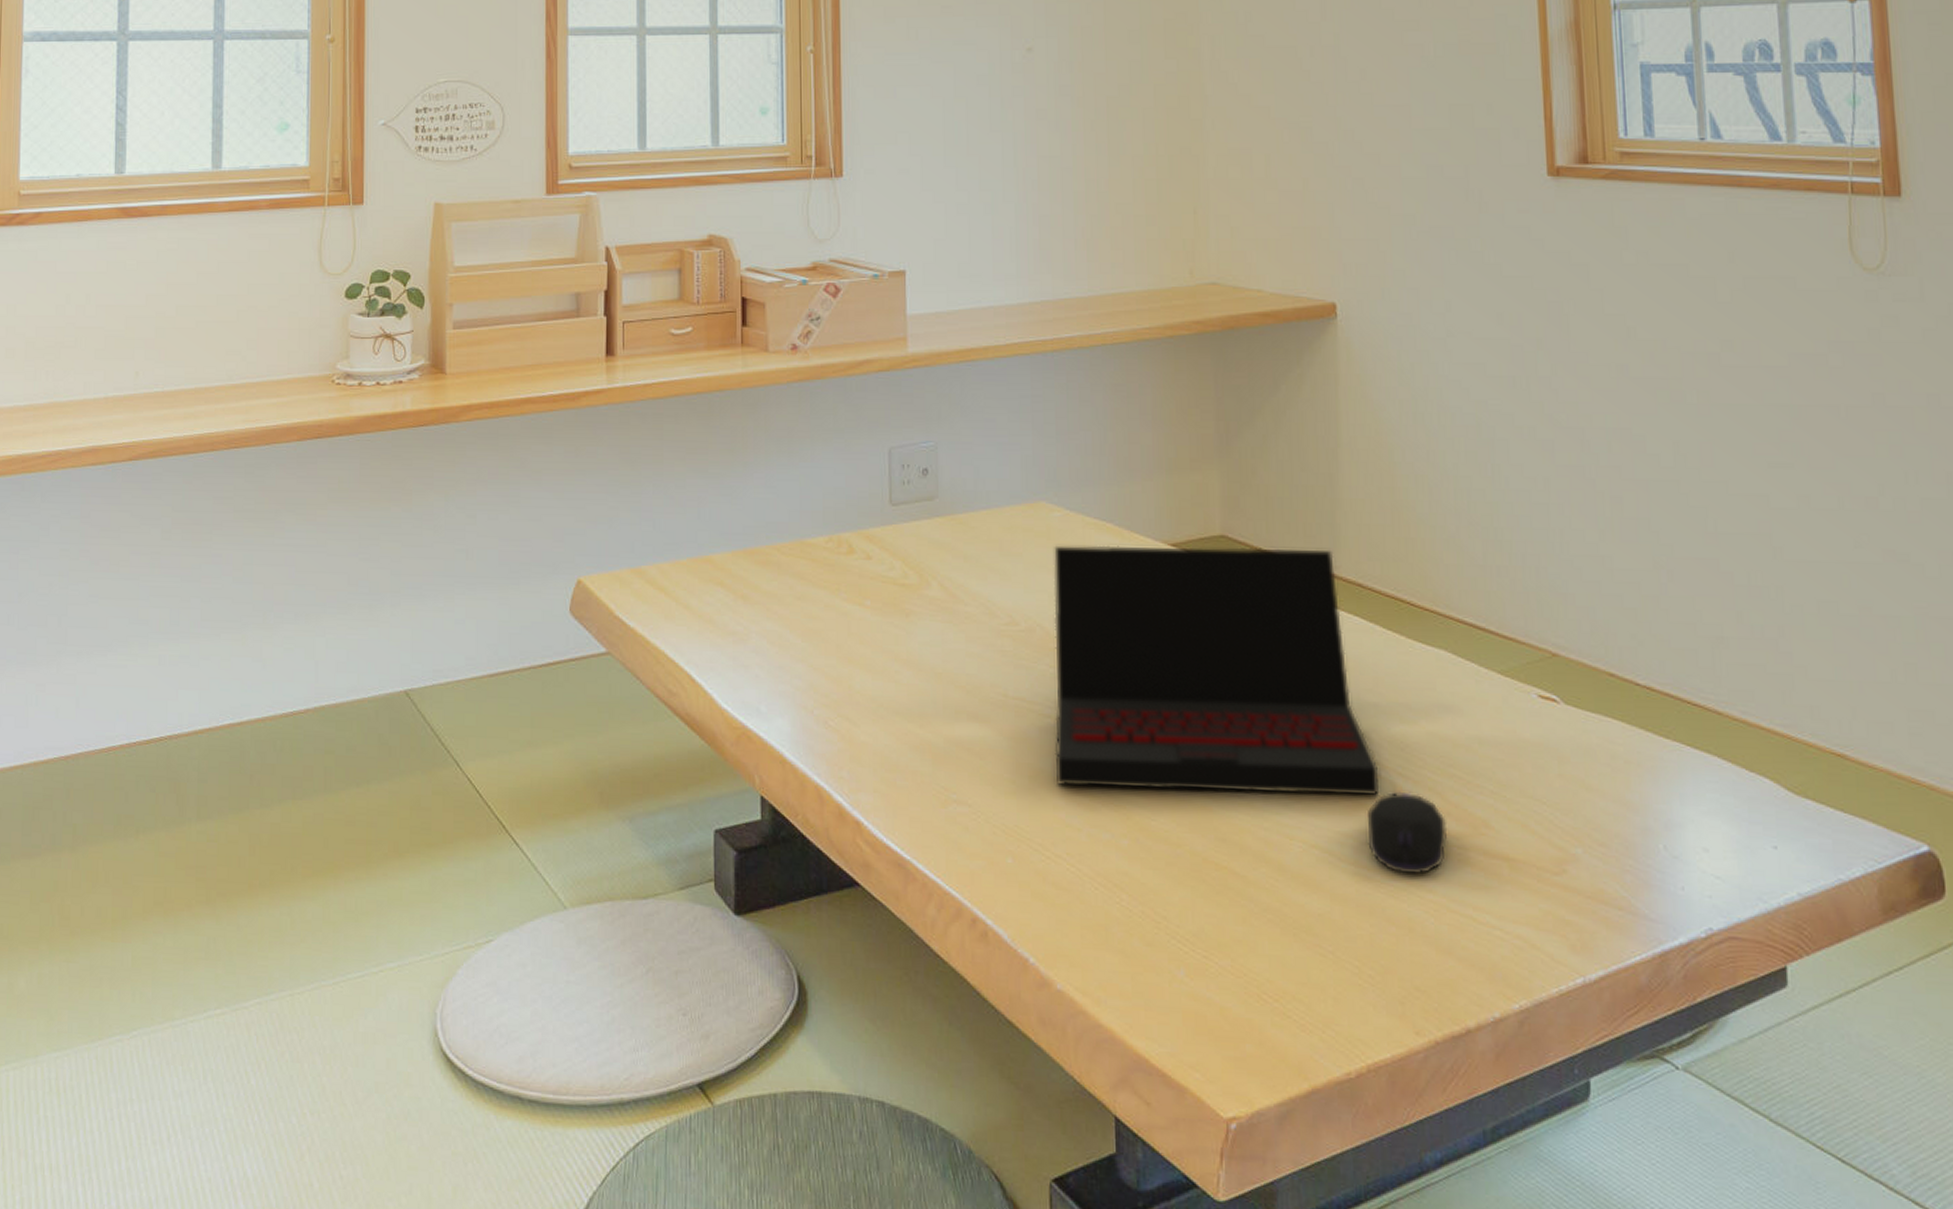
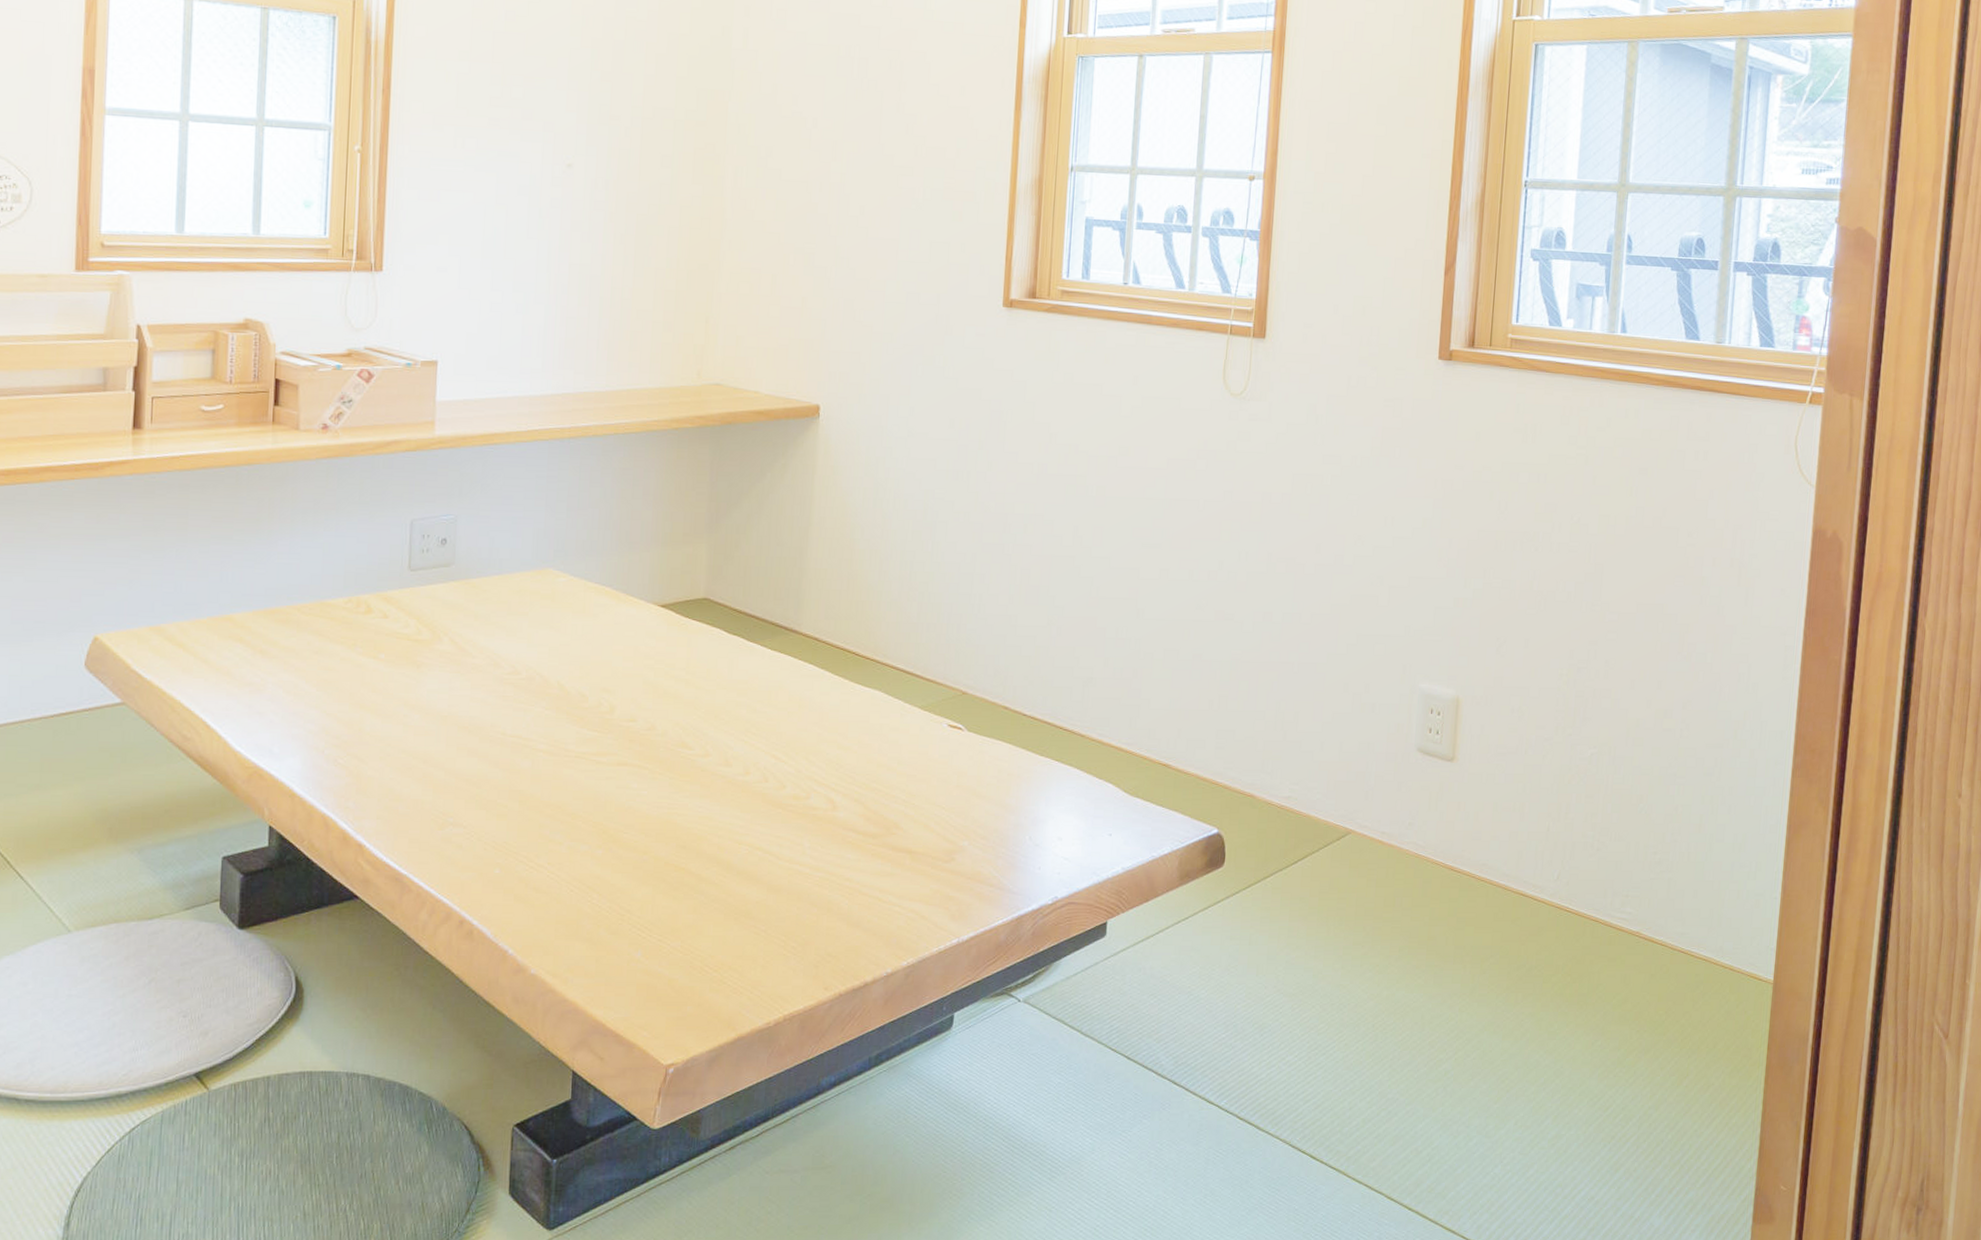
laptop: present [1054,545,1379,795] -> none [544,606,817,808]
computer mouse: present [1366,791,1448,875] -> none [802,803,866,867]

